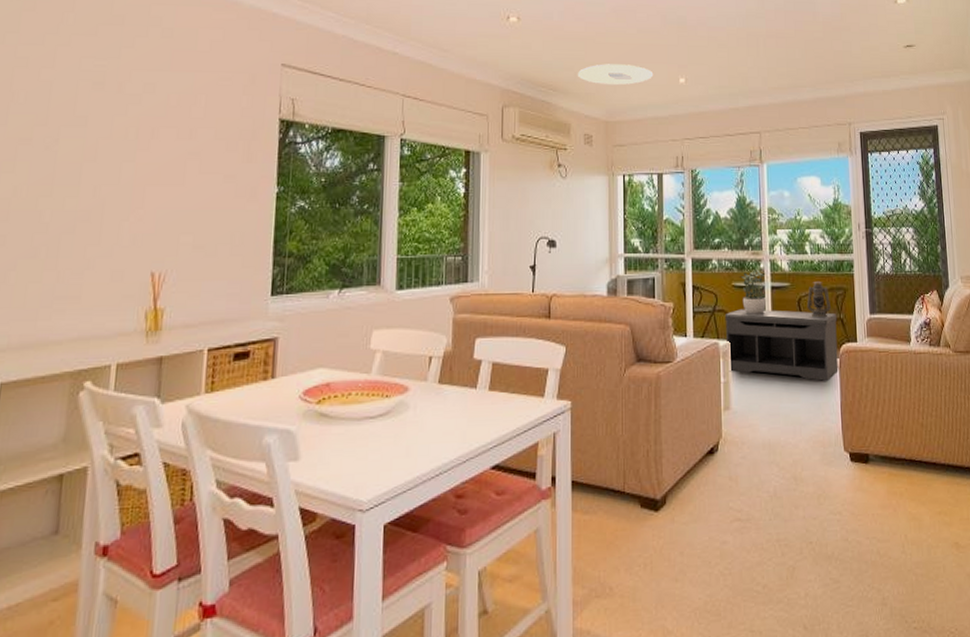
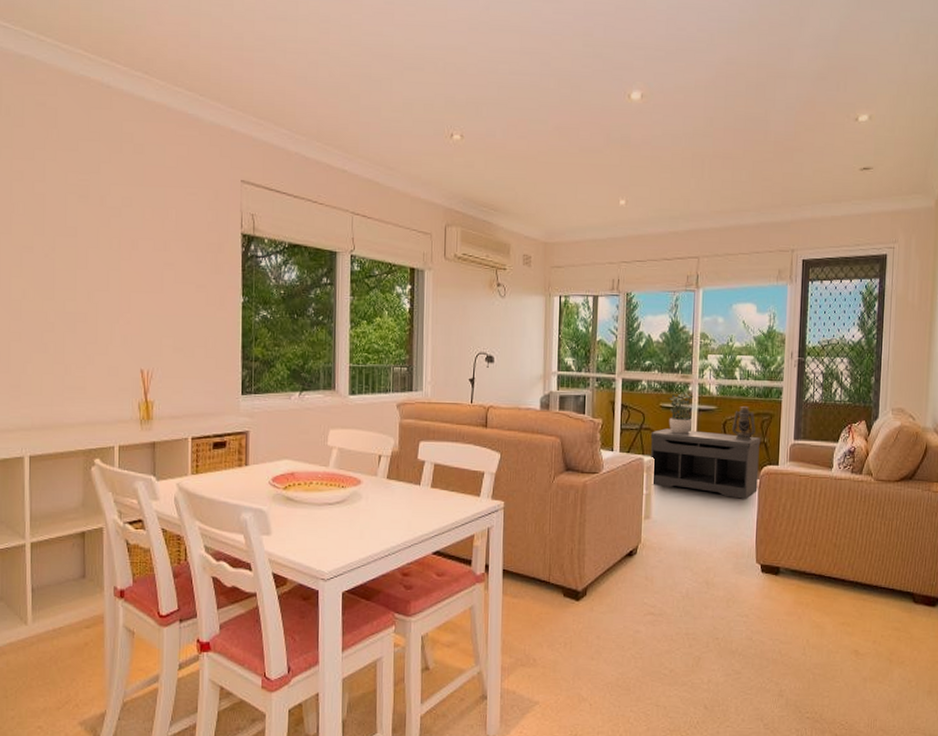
ceiling light: present [578,64,654,86] -> none [519,184,594,207]

